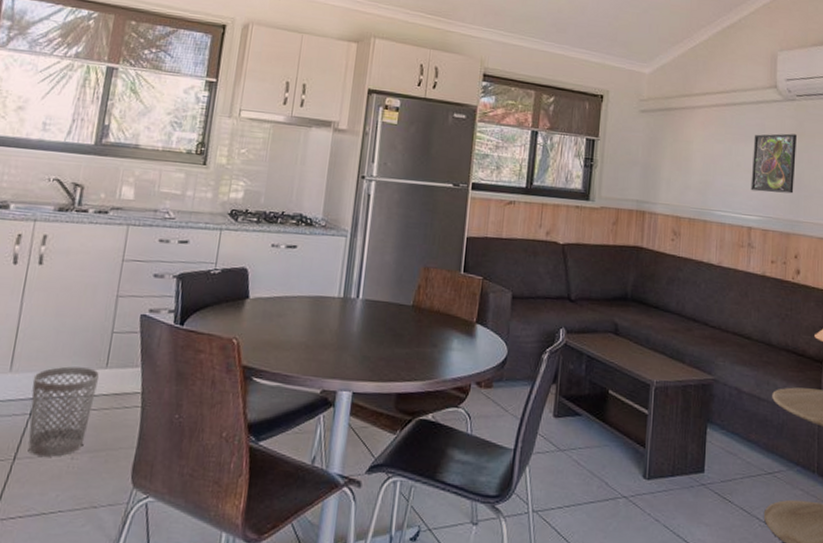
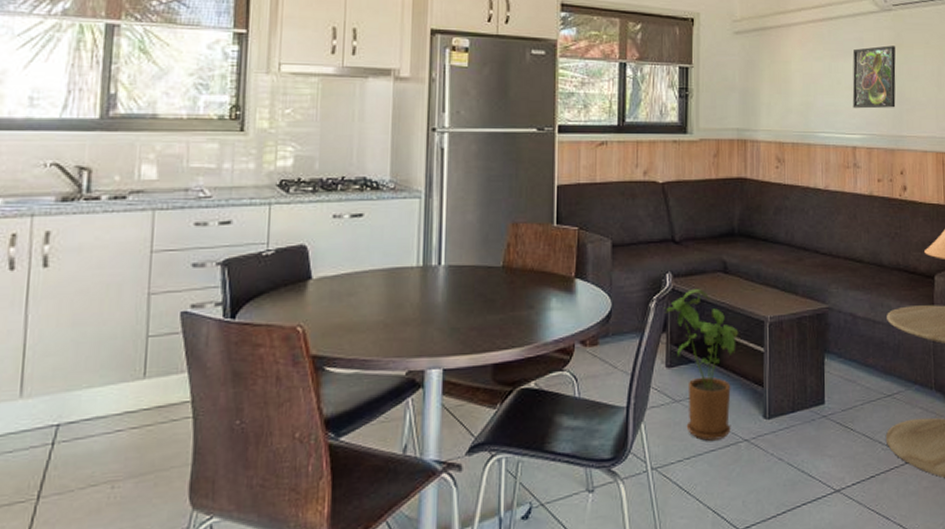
wastebasket: present [28,366,100,457] -> none [51,381,137,491]
house plant: none [555,346,625,493] -> present [664,289,739,441]

